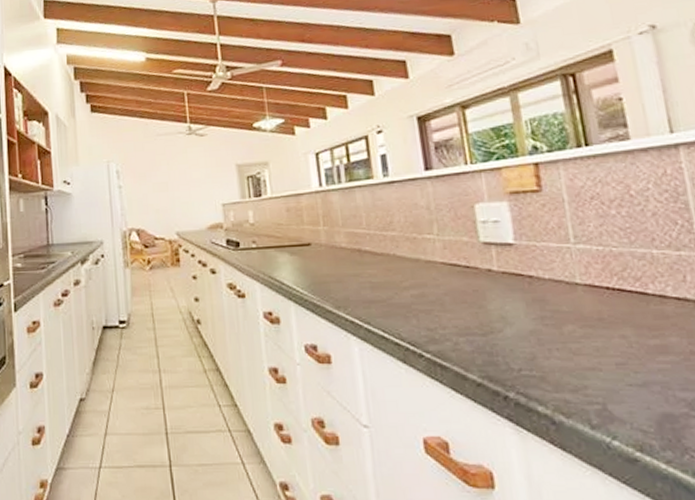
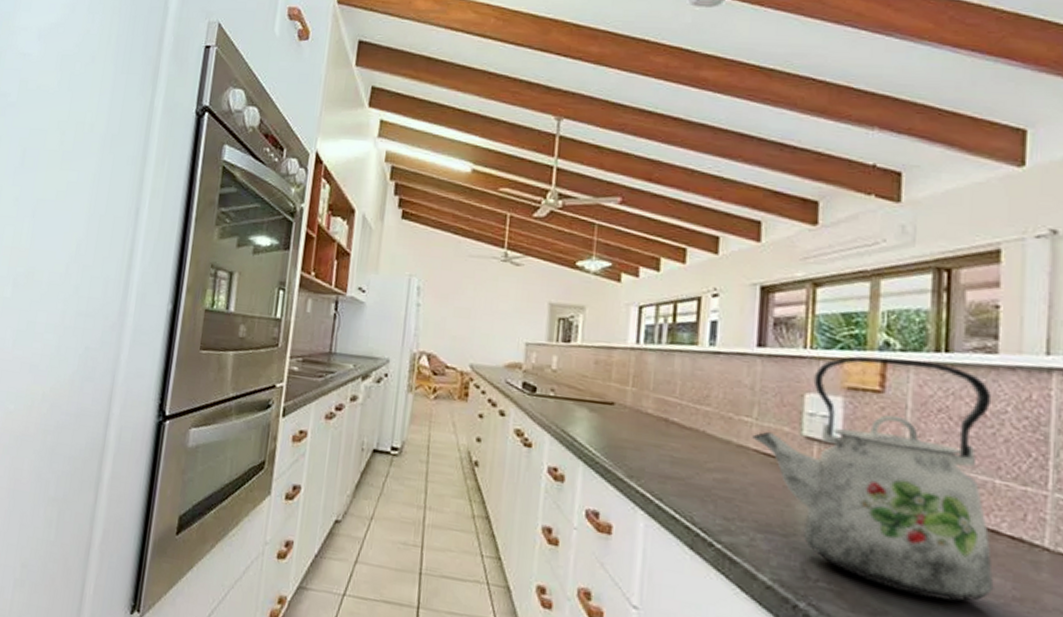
kettle: none [437,157,673,366] -> present [752,356,994,602]

